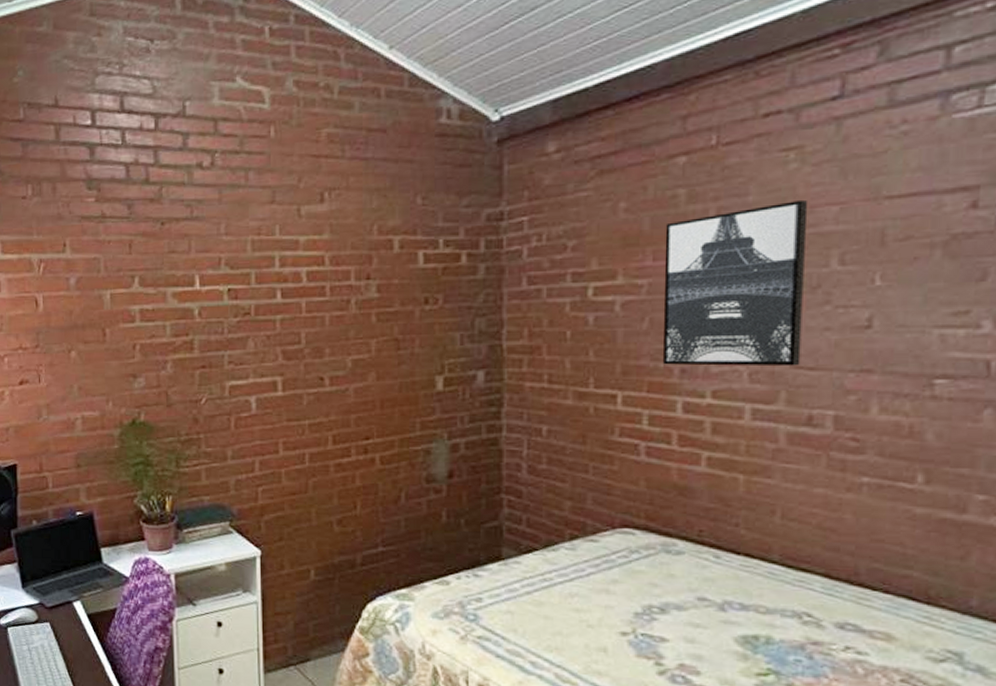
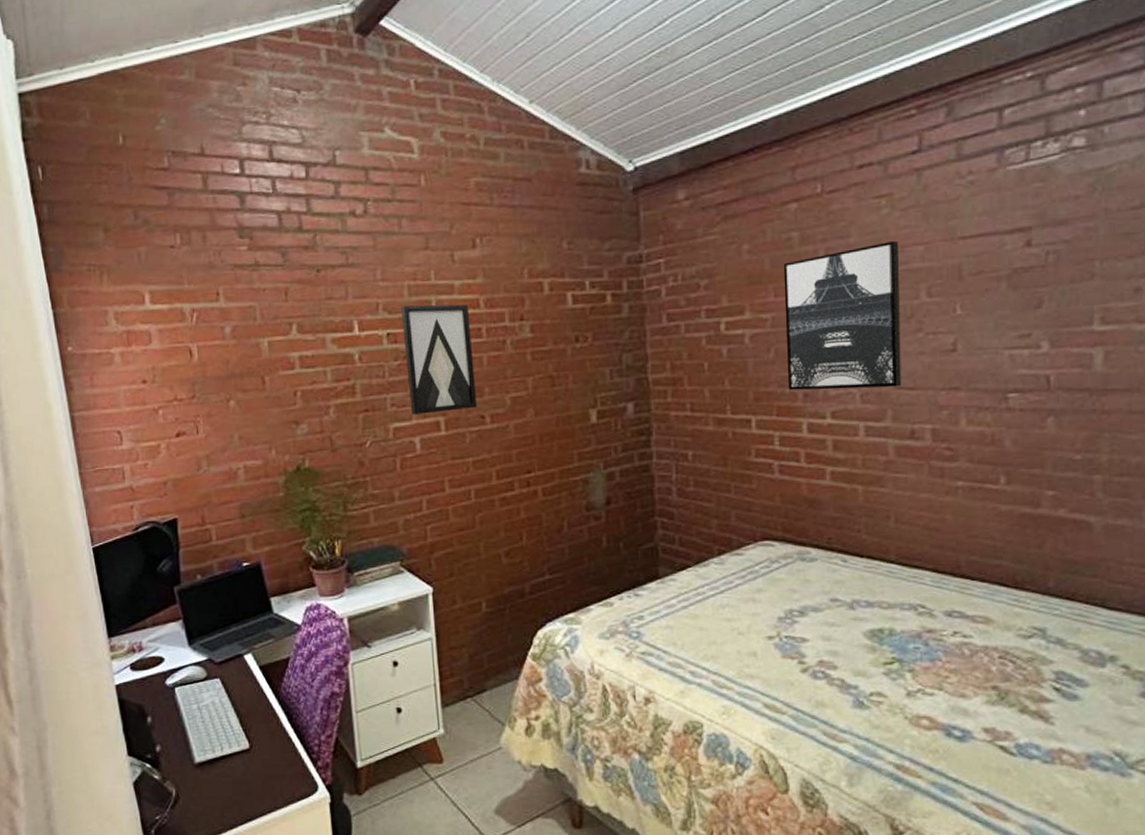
wall art: none [243,260,317,373] -> present [400,304,478,415]

